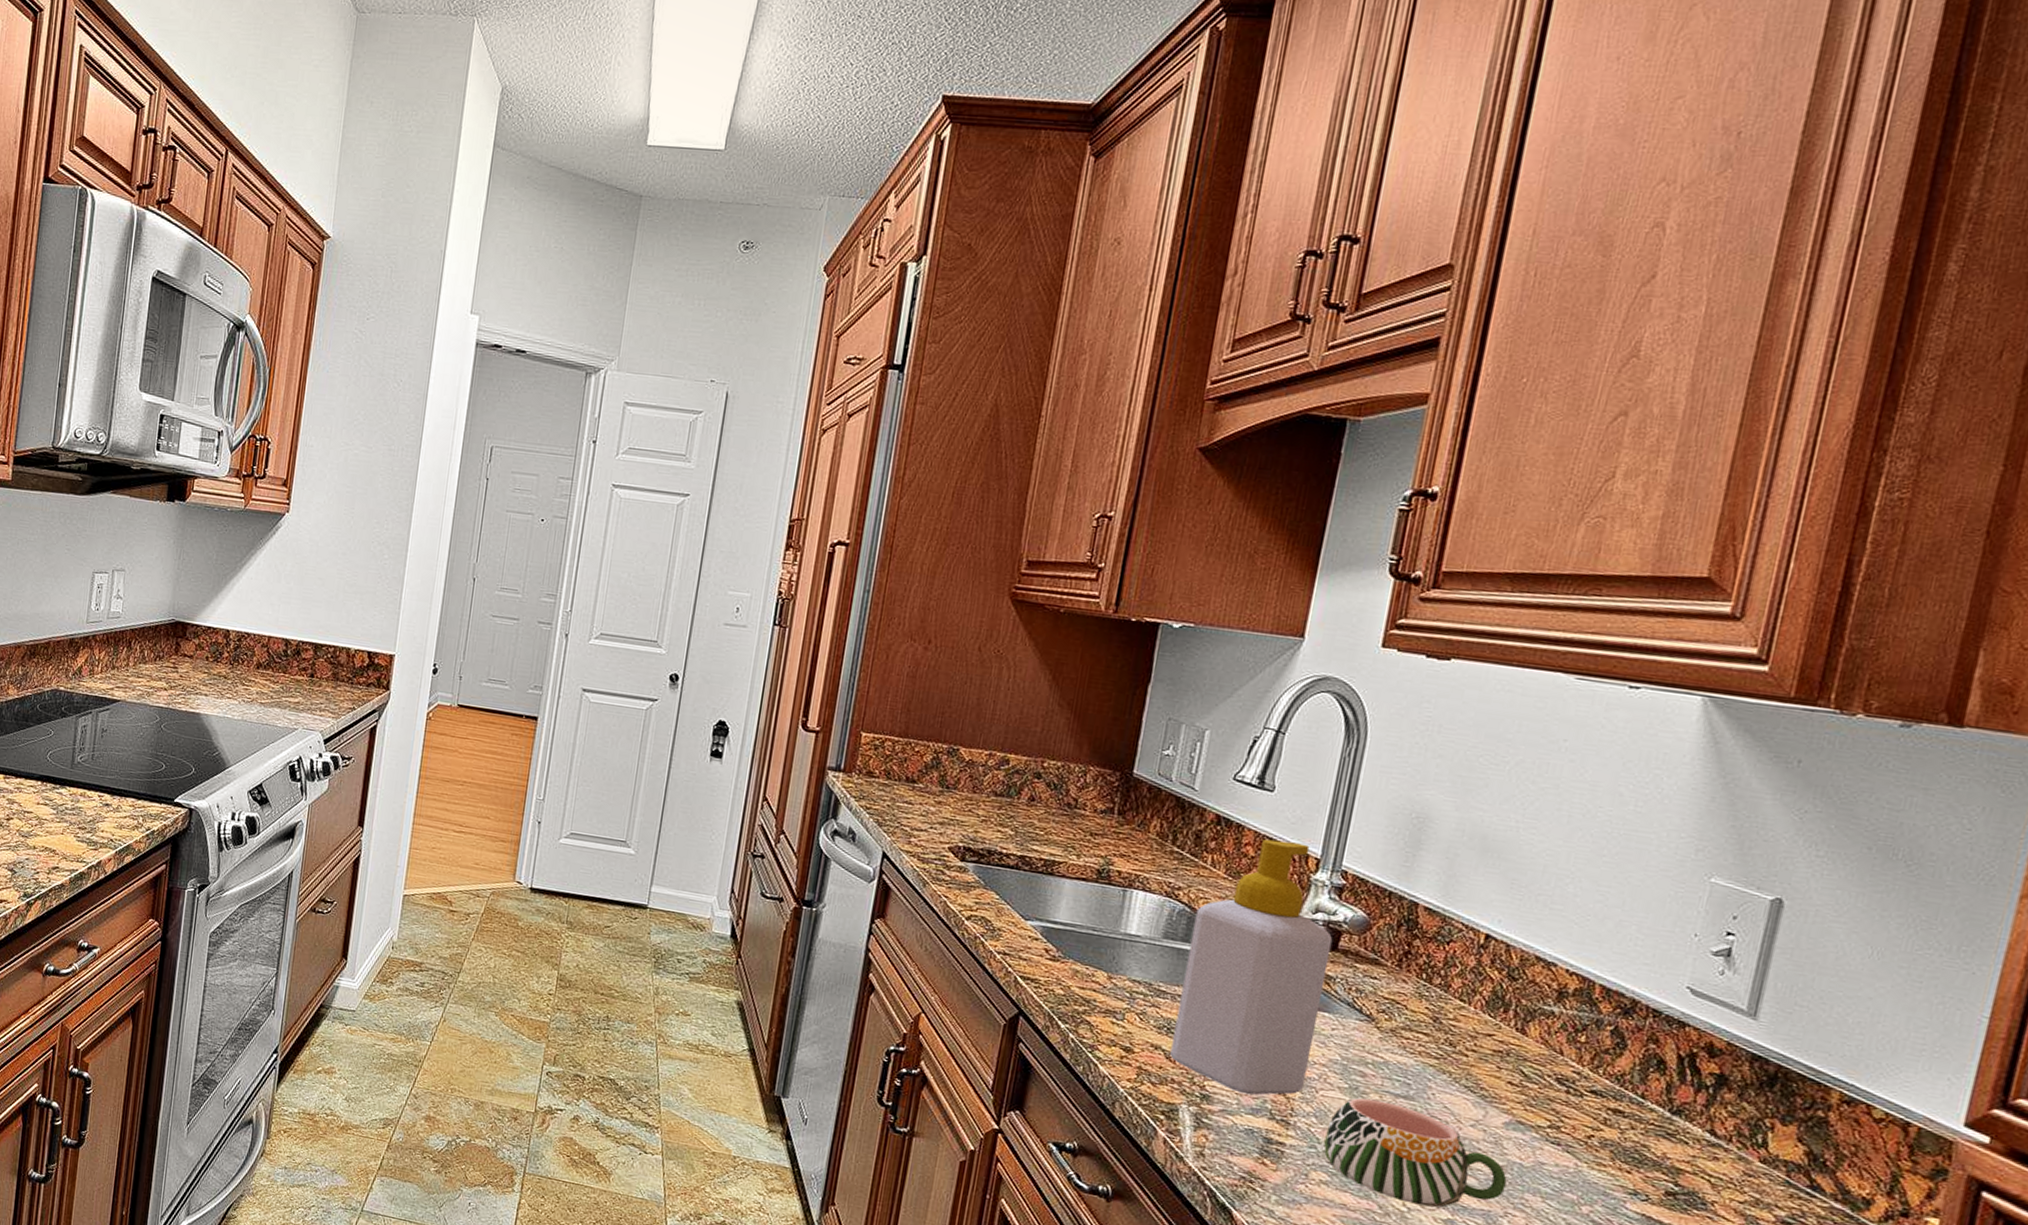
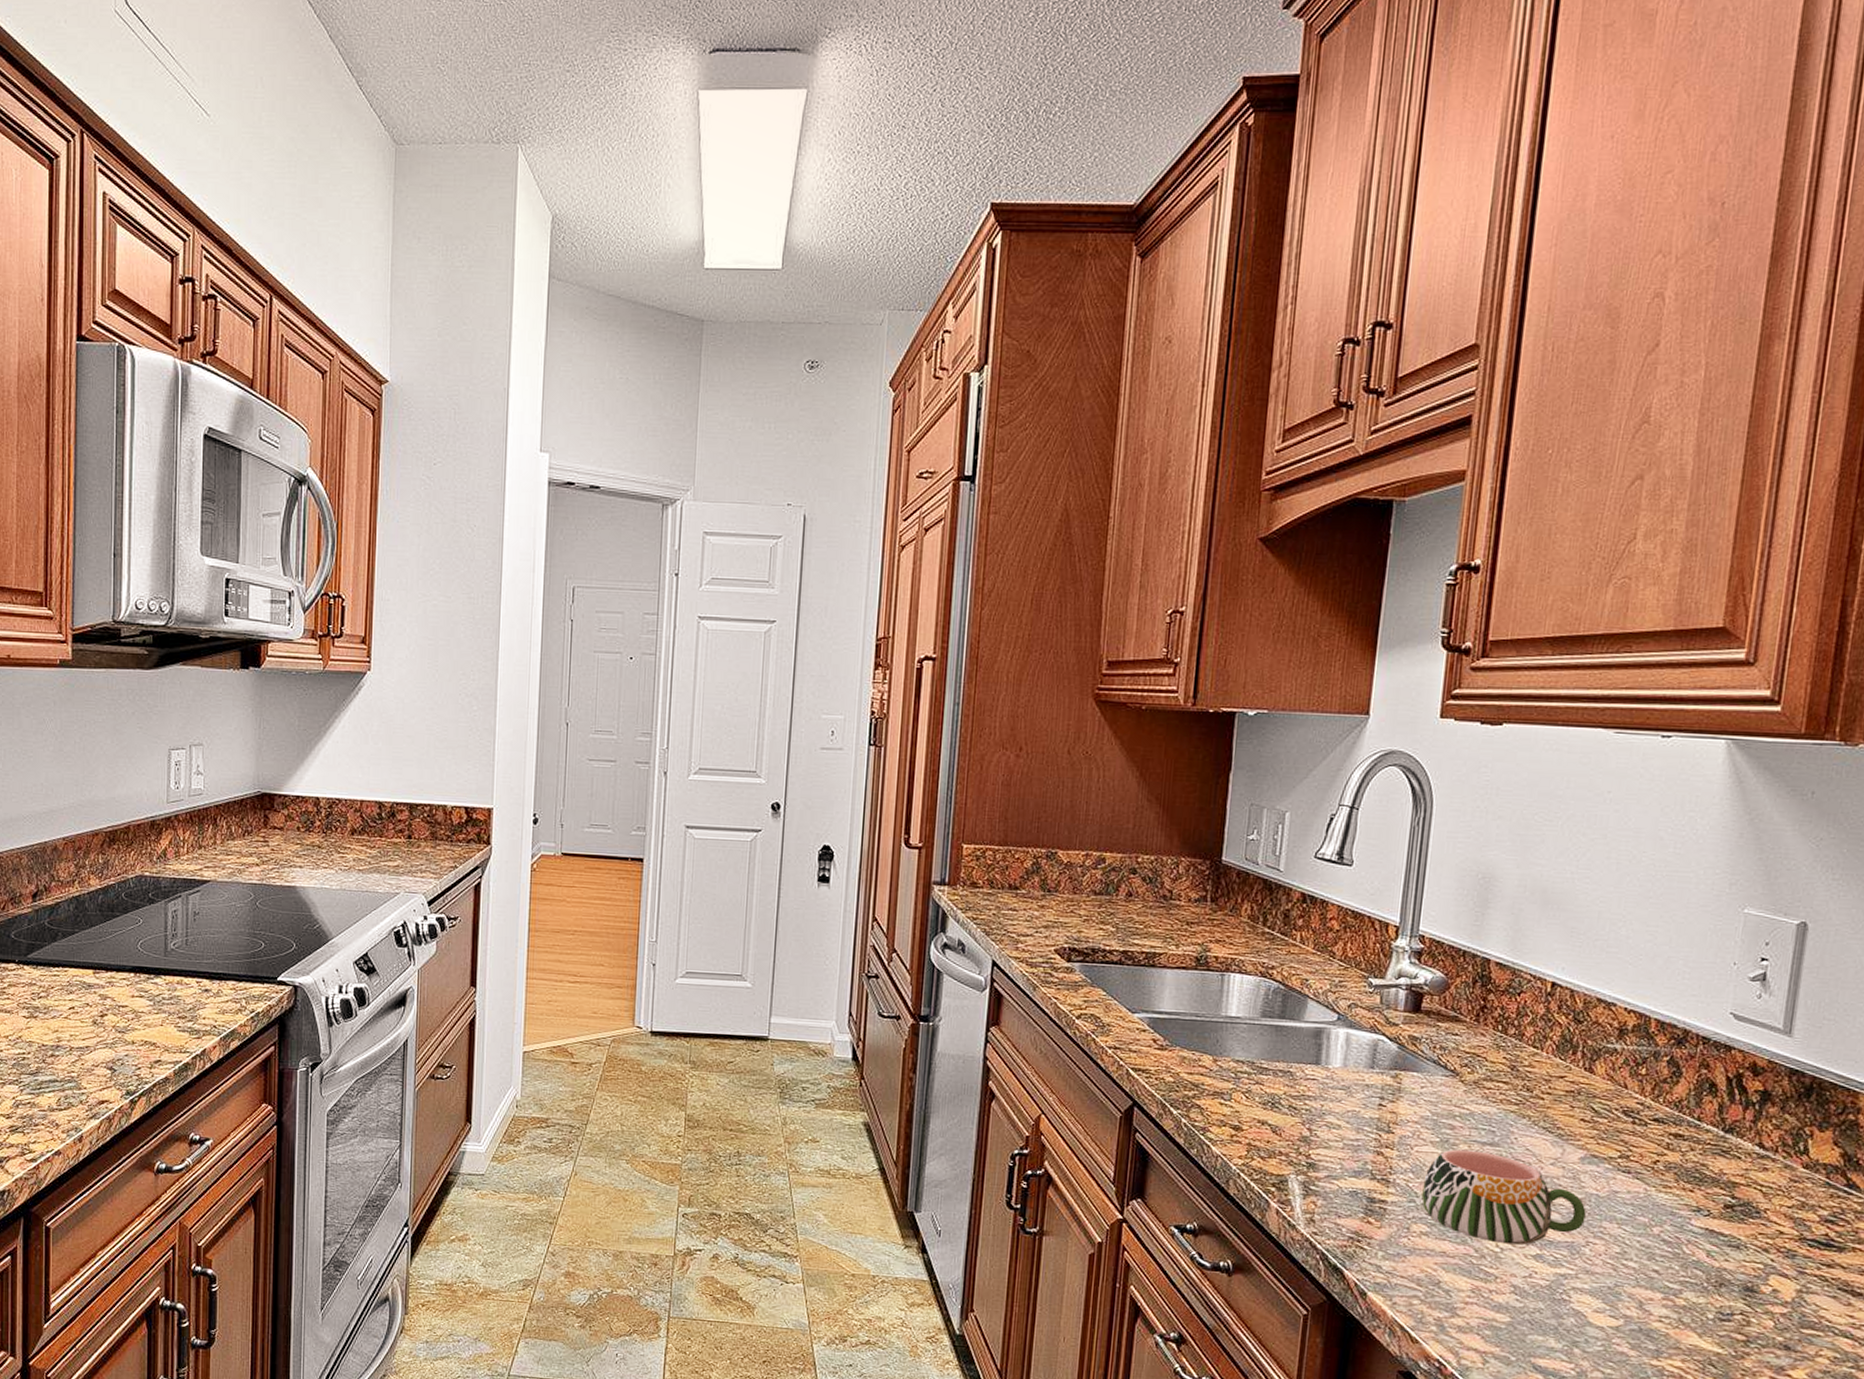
soap bottle: present [1170,839,1333,1095] -> none [1276,912,1416,1159]

